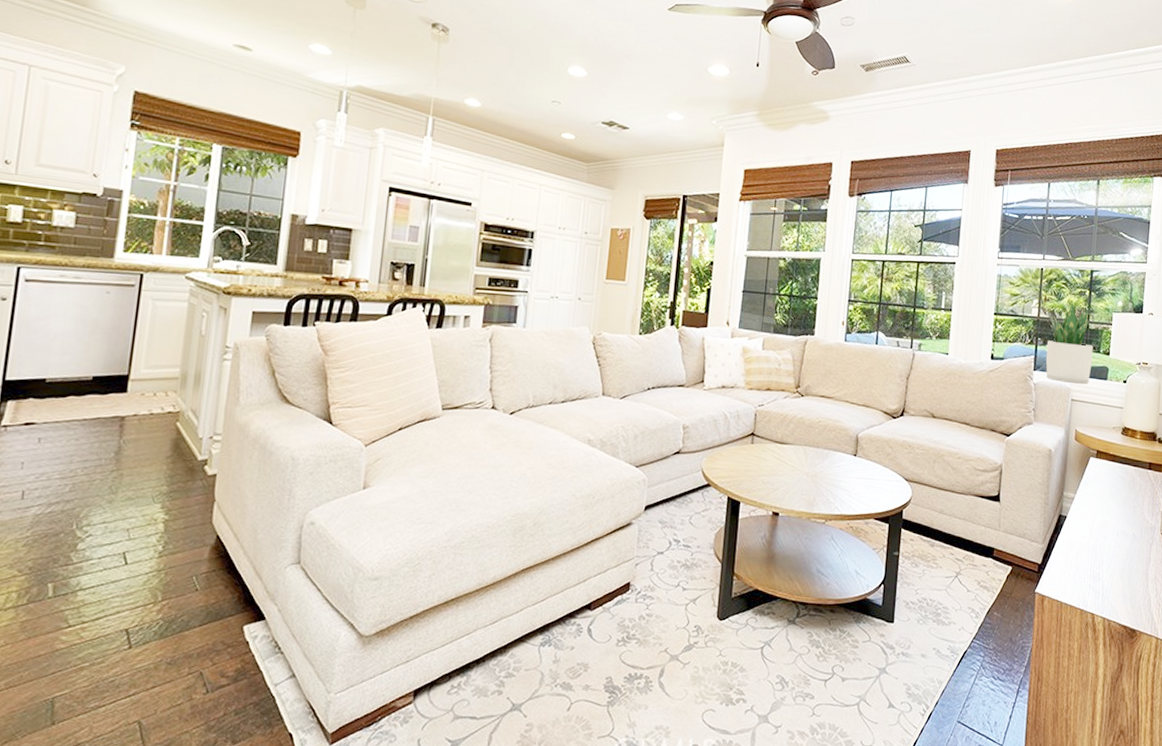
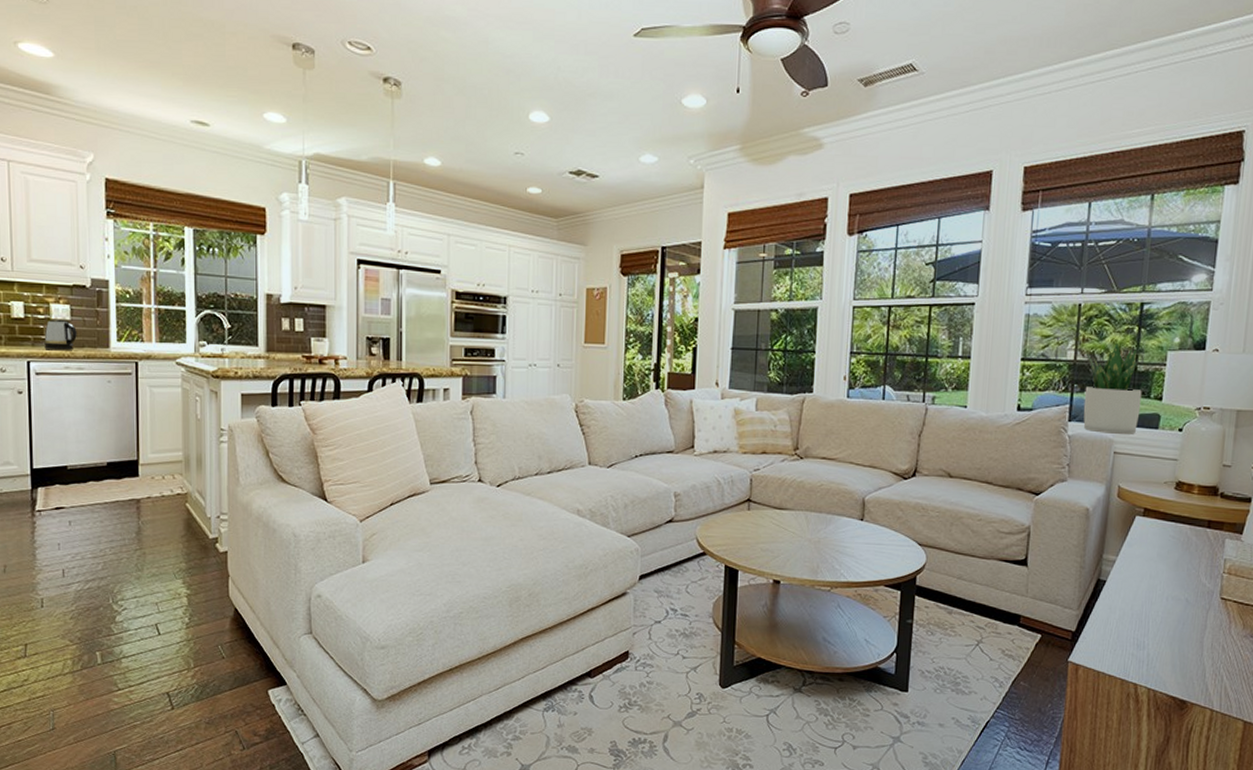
kettle: none [40,225,80,258] -> present [44,319,77,351]

